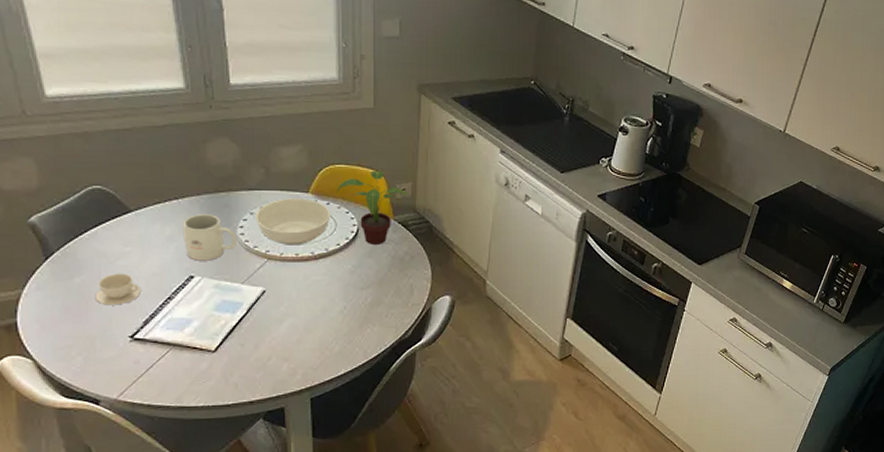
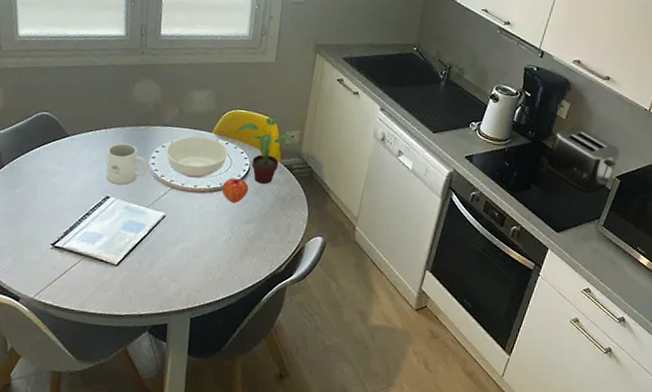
teacup: present [95,273,141,305] -> none [30,187,66,216]
fruit: none [328,241,360,269] -> present [221,178,249,204]
toaster: none [684,155,756,222] -> present [547,127,619,193]

